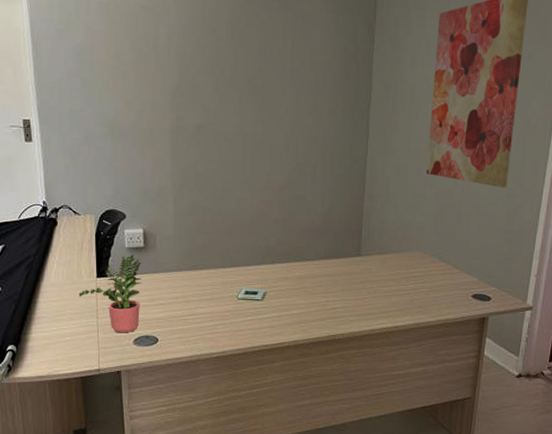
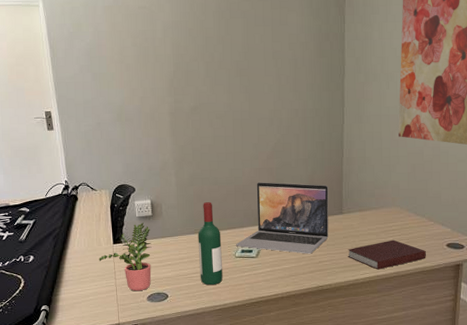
wine bottle: none [195,235,223,330] -> present [198,202,223,285]
laptop: none [239,216,346,299] -> present [236,182,329,254]
notebook: none [364,287,450,320] -> present [347,240,426,270]

